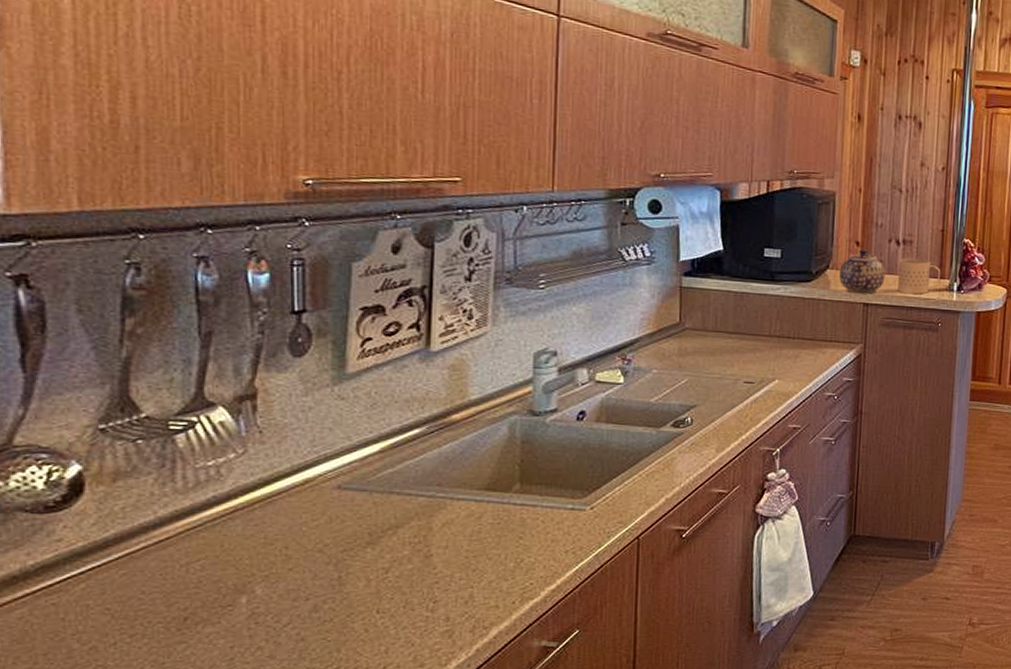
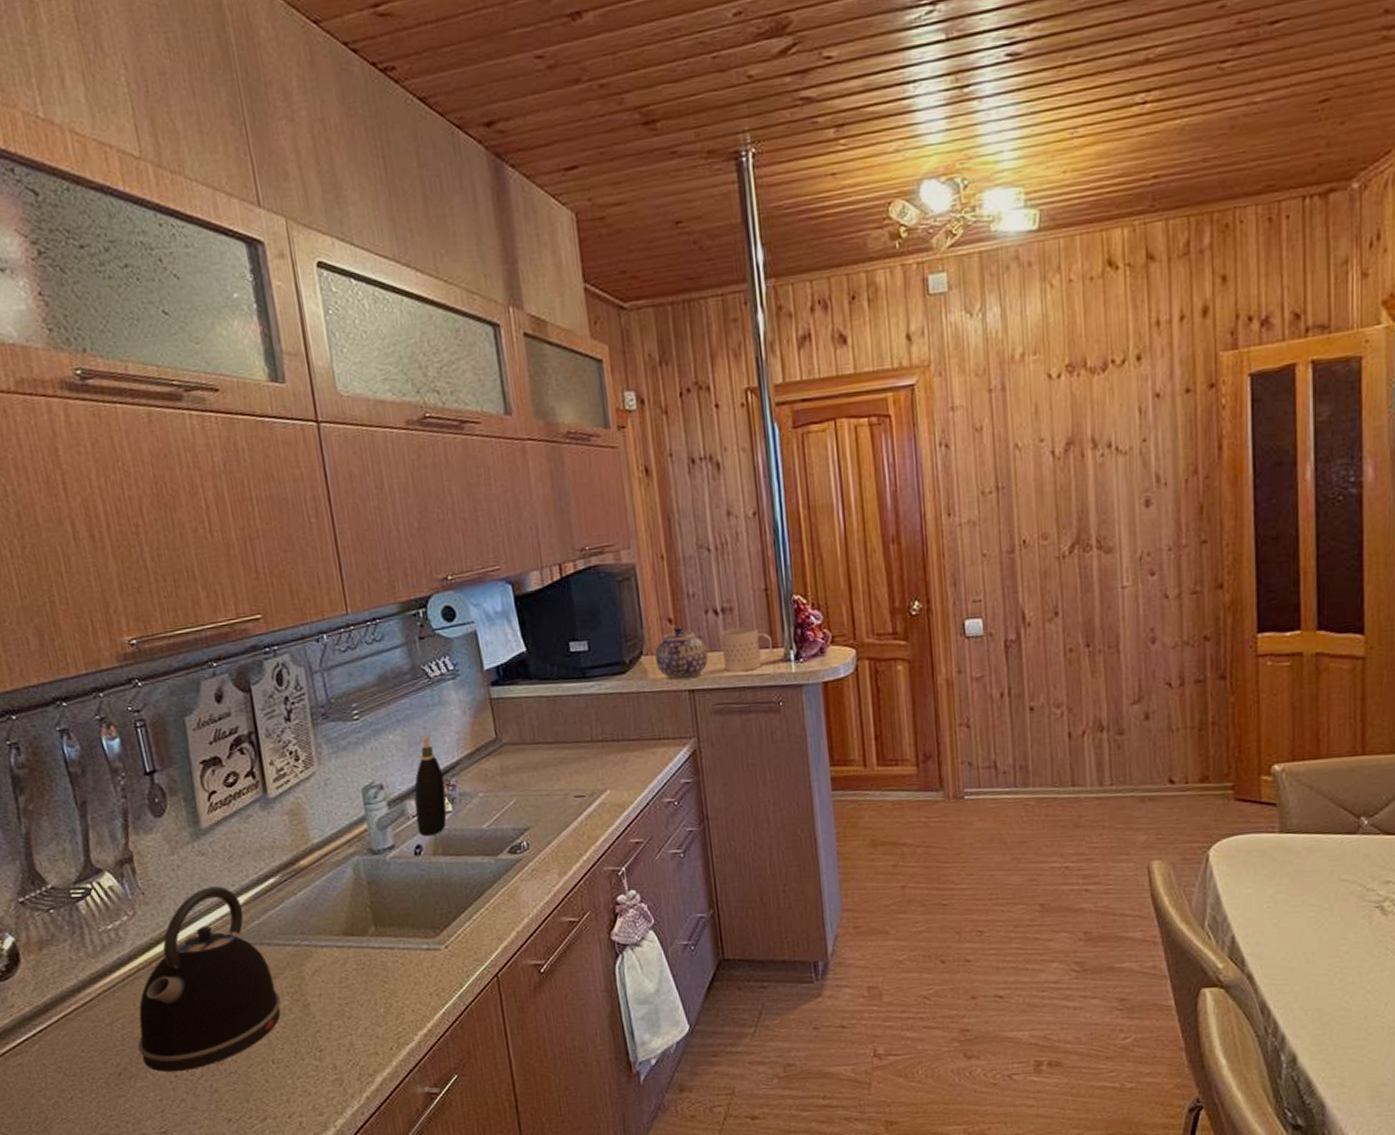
kettle: none [216,432,401,619] -> present [137,886,282,1072]
soap dispenser: none [584,311,621,404] -> present [414,735,447,837]

